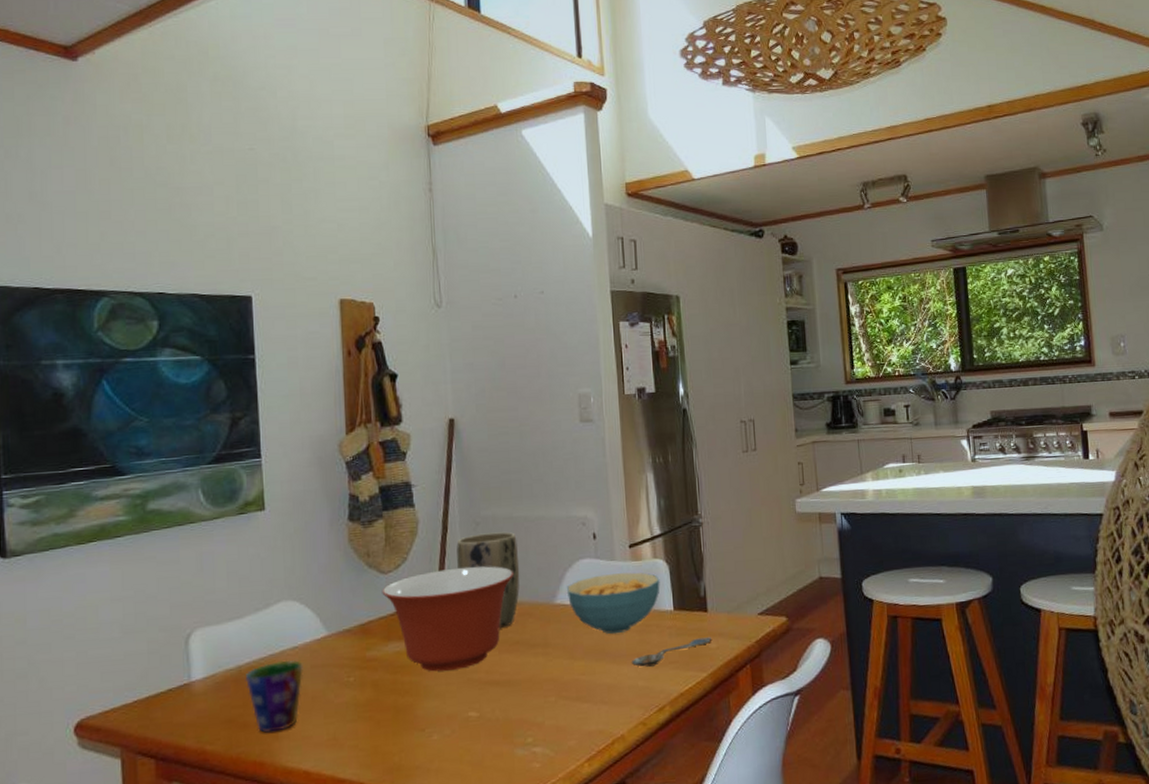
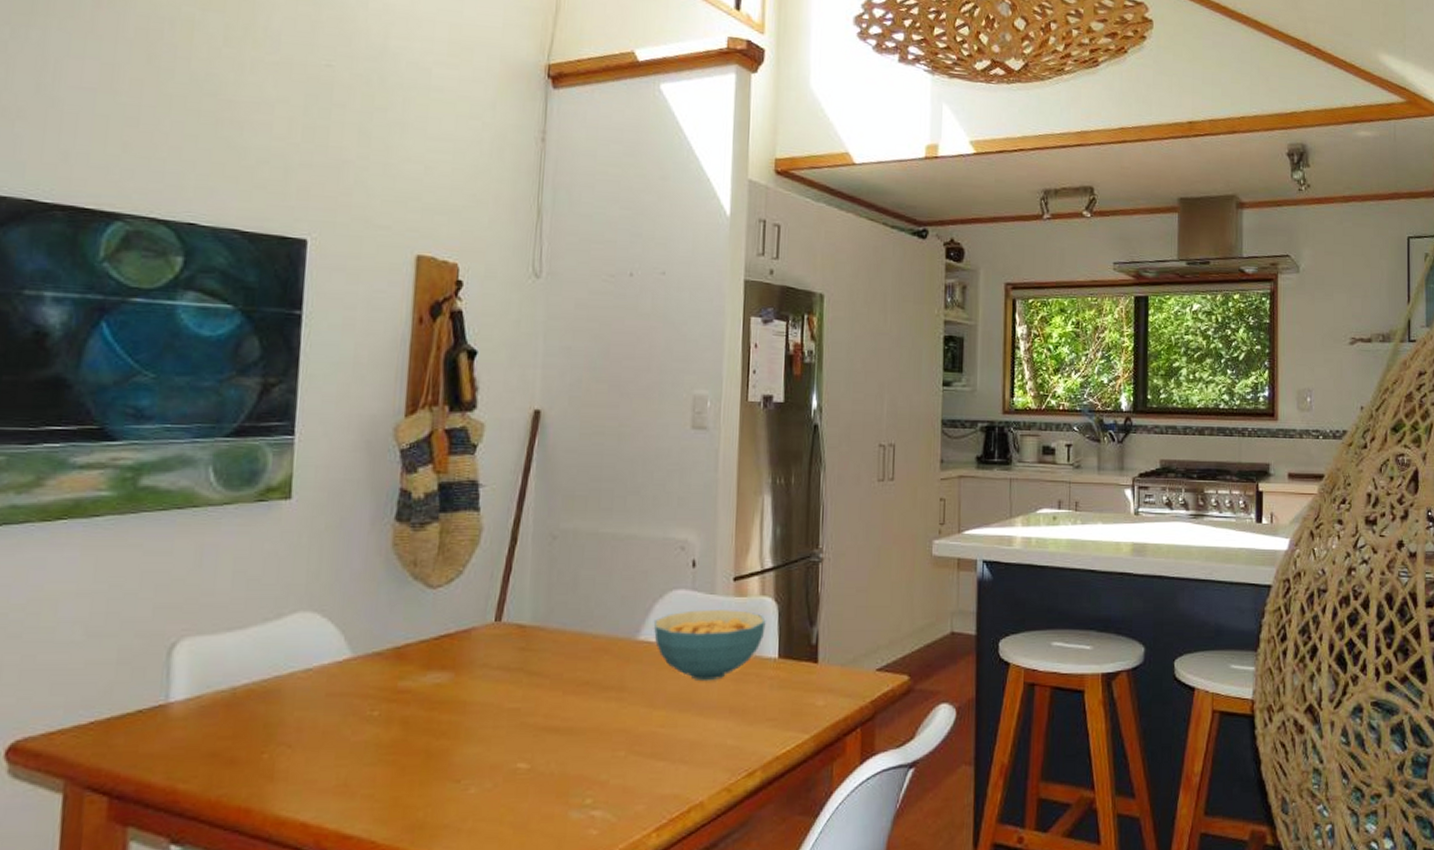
cup: present [246,660,303,733] -> none [240,684,316,772]
mixing bowl: present [382,566,513,672] -> none [426,589,591,711]
plant pot: present [456,531,520,628] -> none [524,549,601,664]
spoon: present [631,637,712,667] -> none [721,693,820,723]

